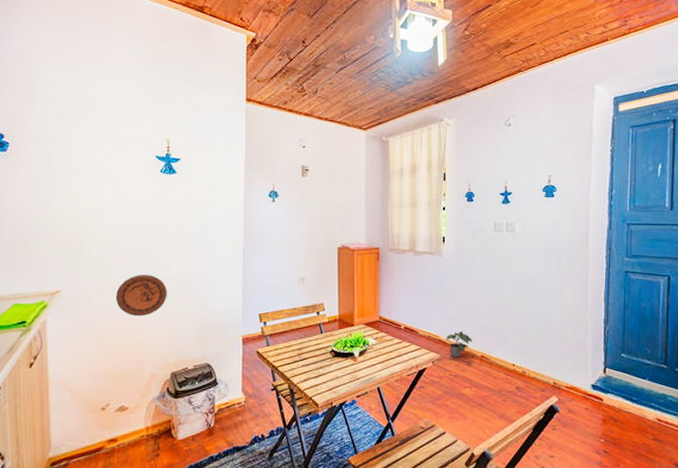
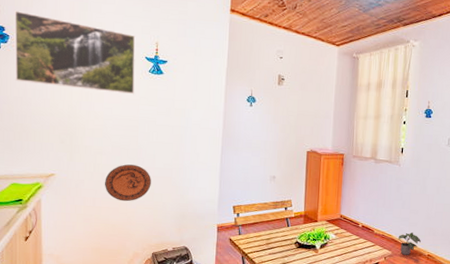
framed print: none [14,116,145,197] -> present [14,11,136,94]

